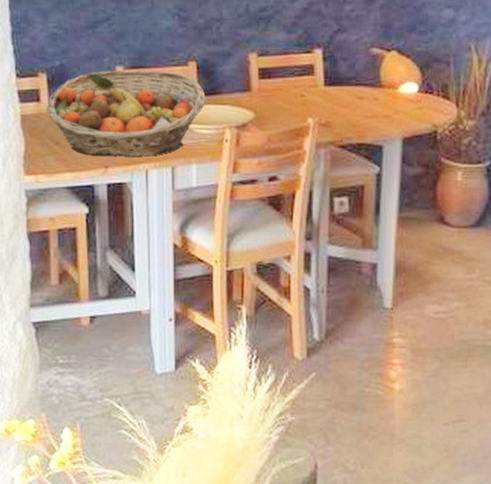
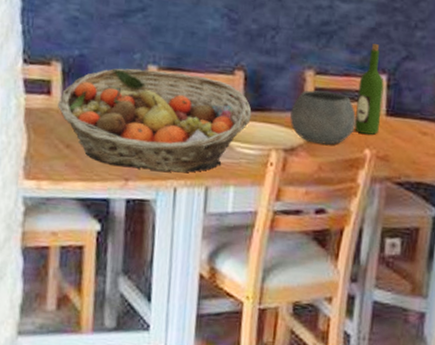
bowl: none [239,69,297,118] -> present [290,90,356,145]
wine bottle: none [297,22,320,104] -> present [355,44,384,135]

